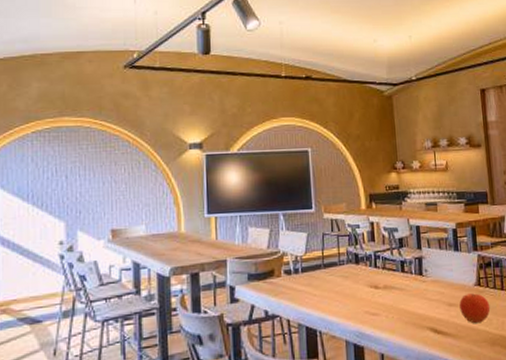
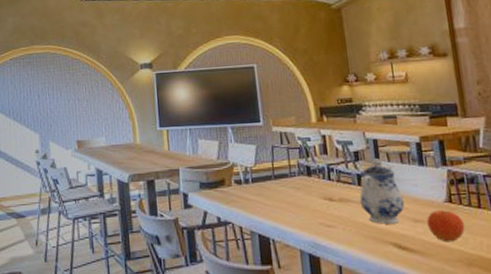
teapot: none [402,245,441,310] -> present [359,158,404,224]

